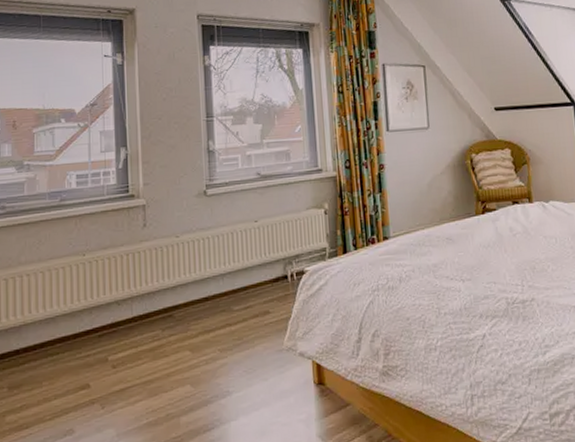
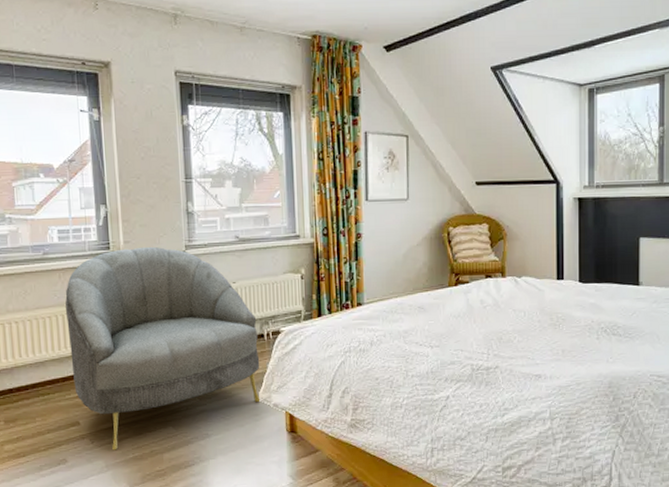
armchair: none [81,187,285,416] -> present [65,246,260,451]

